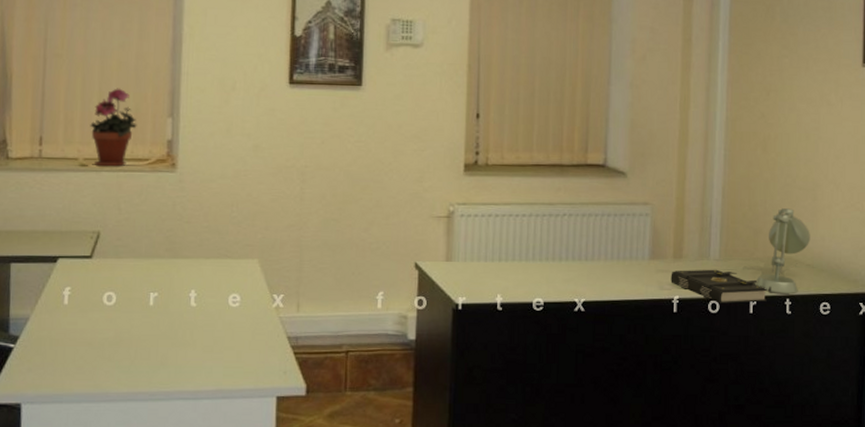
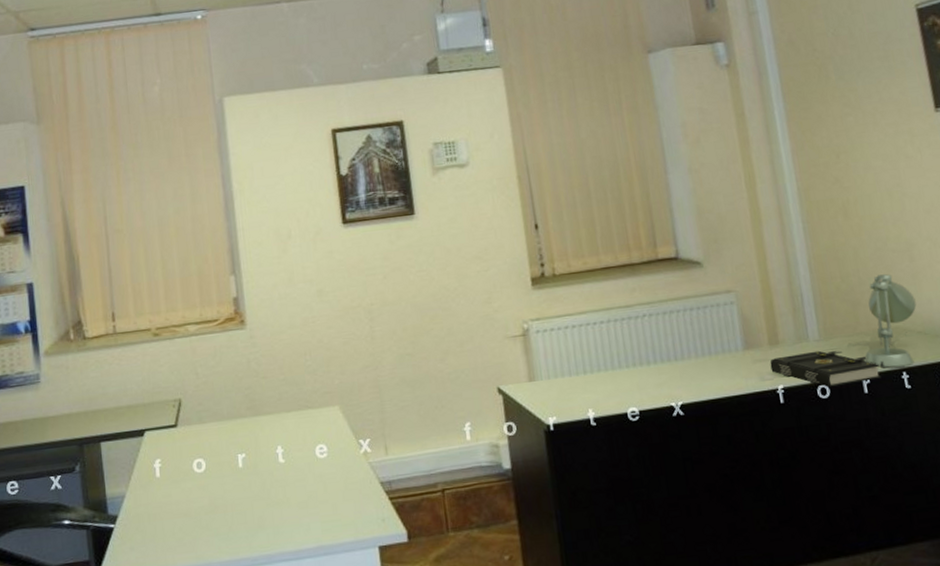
potted plant: present [90,88,137,168] -> none [157,253,202,335]

